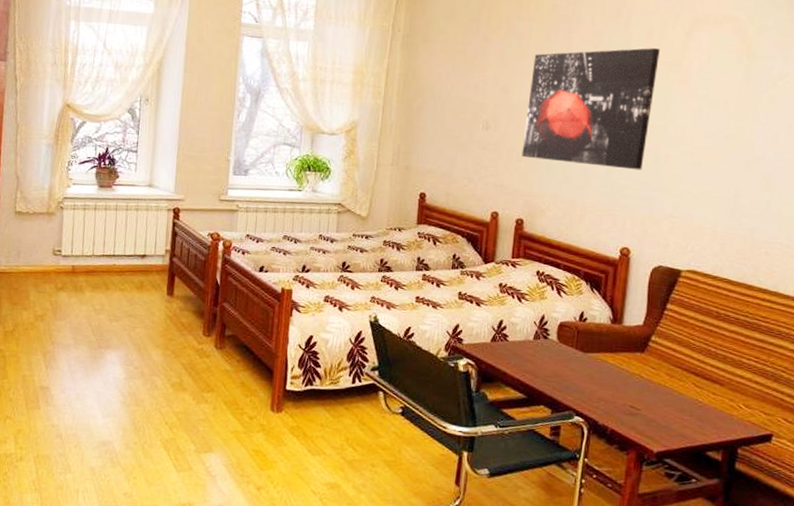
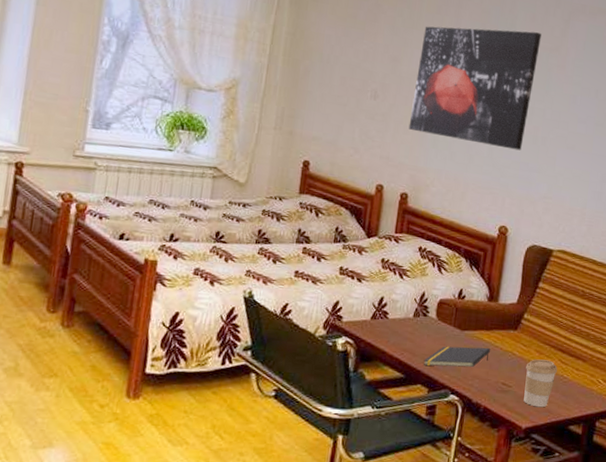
notepad: none [545,368,617,390] -> present [423,346,491,368]
coffee cup: none [654,382,691,432] -> present [524,359,557,408]

